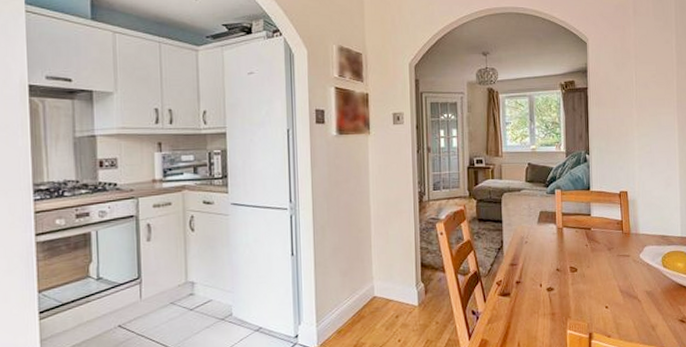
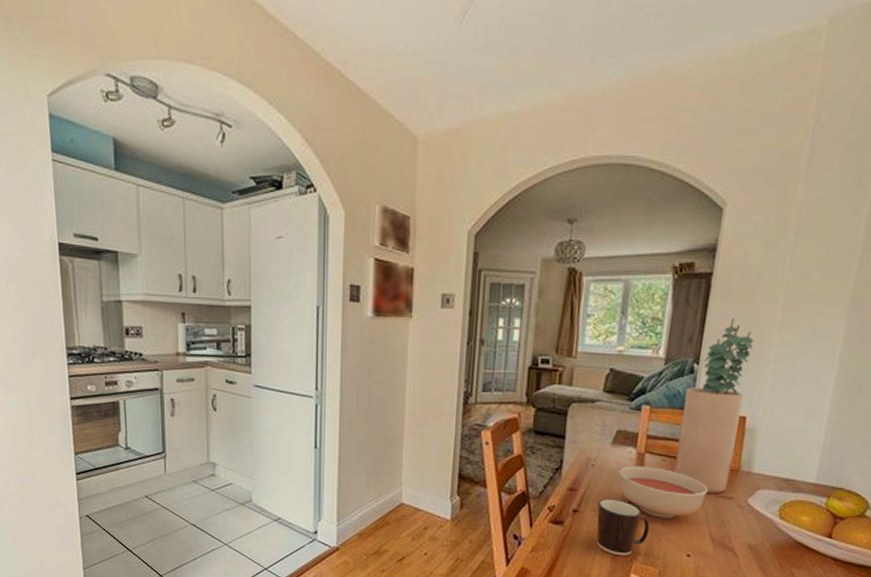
mug: none [534,268,575,317] -> present [596,498,650,557]
bowl: none [546,238,612,279] -> present [618,465,709,519]
vase: none [583,119,624,255] -> present [674,318,754,494]

